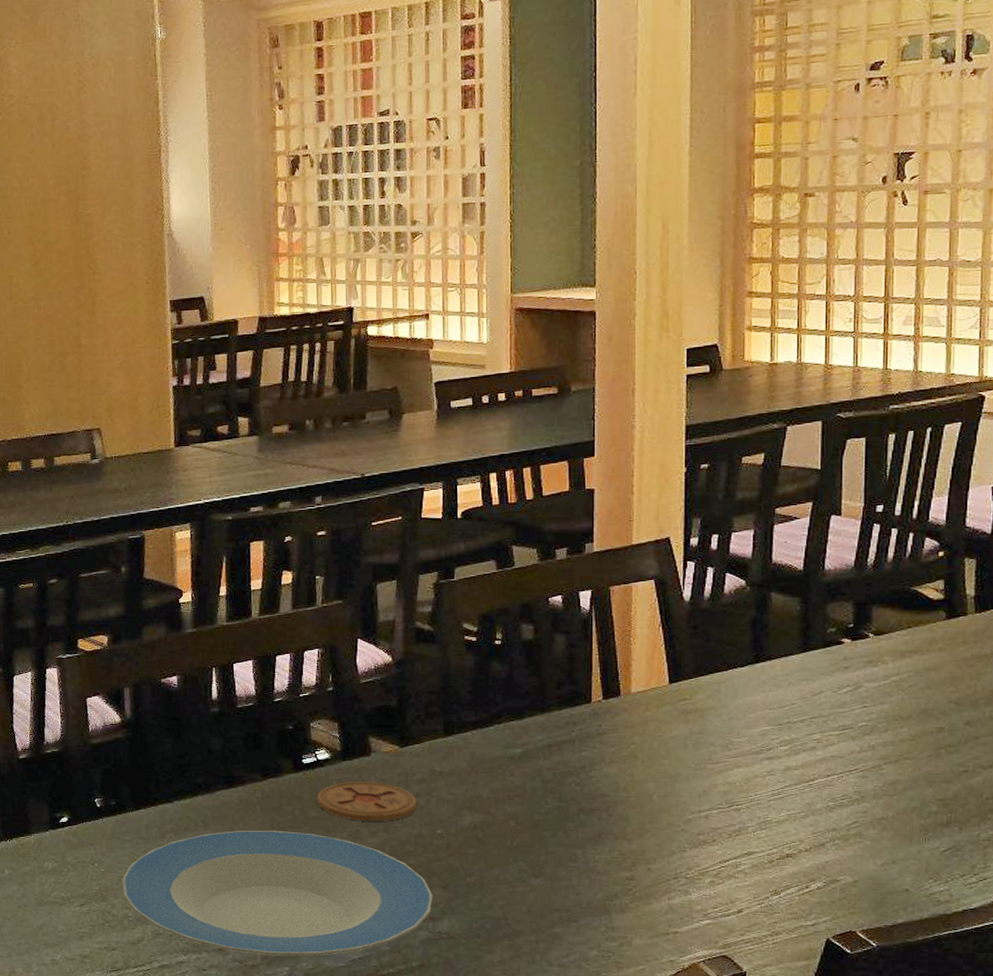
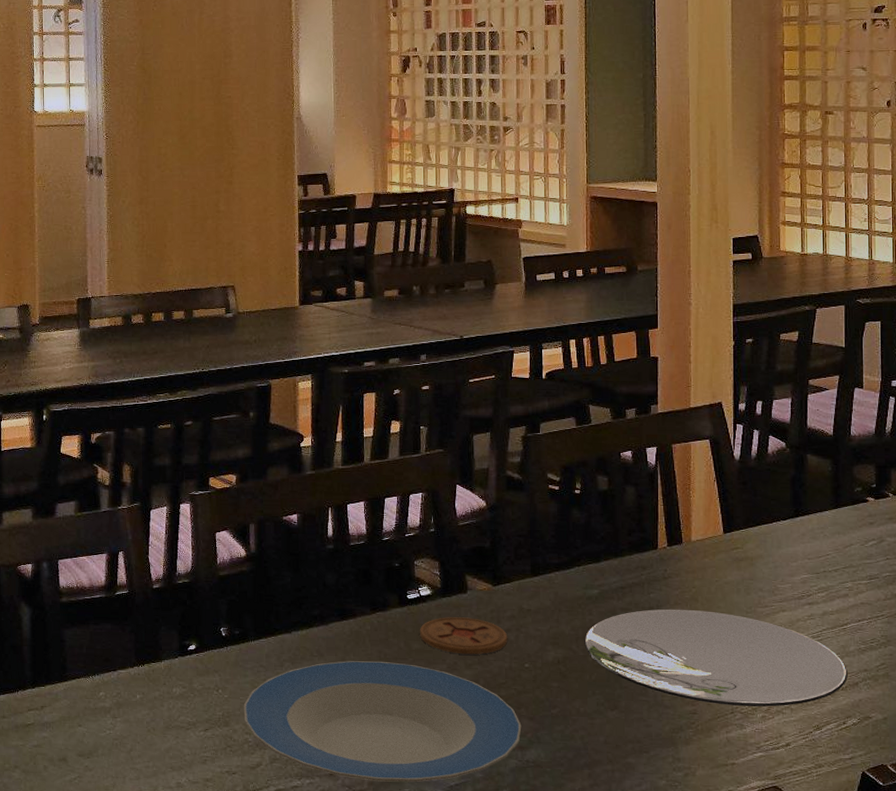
plate: none [505,767,812,871] -> present [584,609,847,707]

